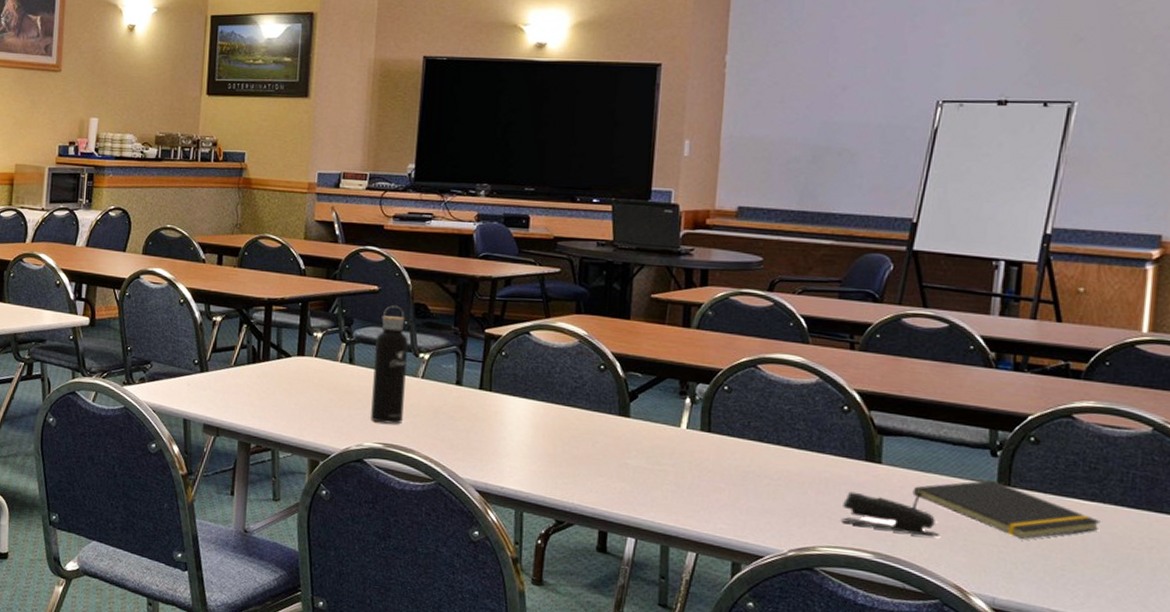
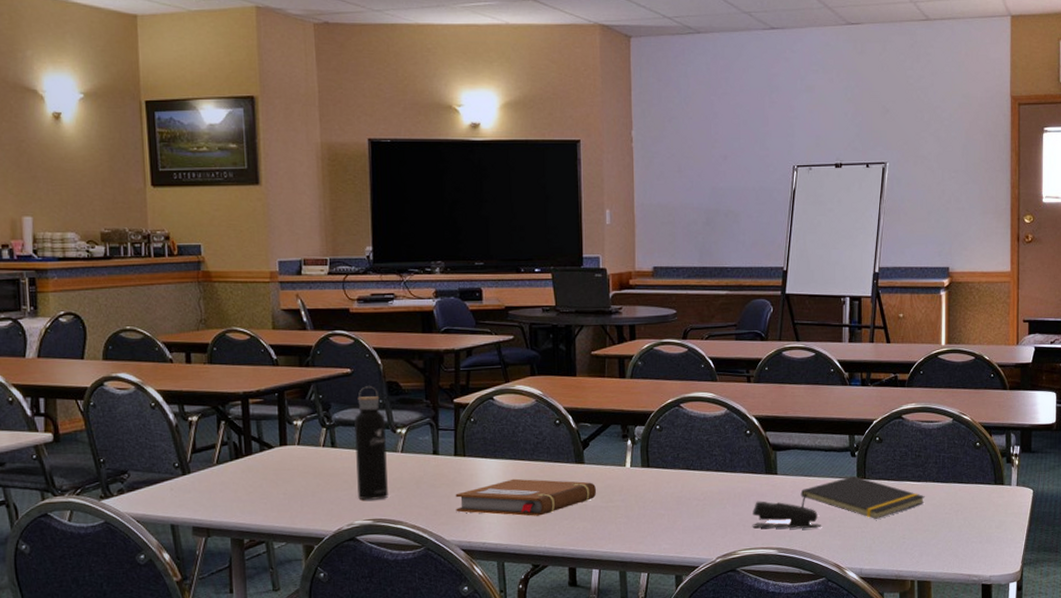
notebook: none [474,422,642,468] -> present [455,478,597,517]

